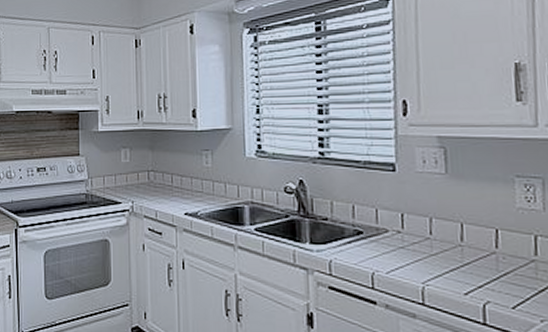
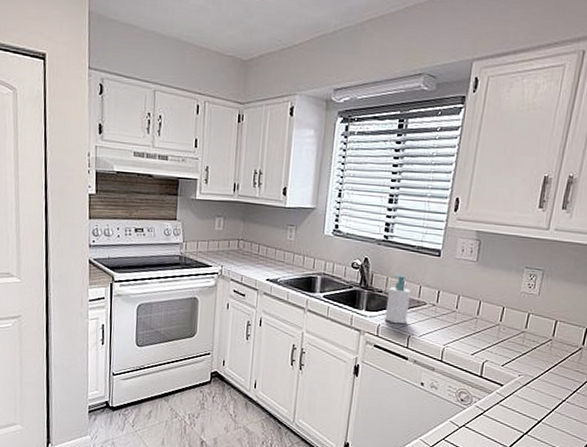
soap bottle: none [335,197,366,259] -> present [384,274,411,325]

